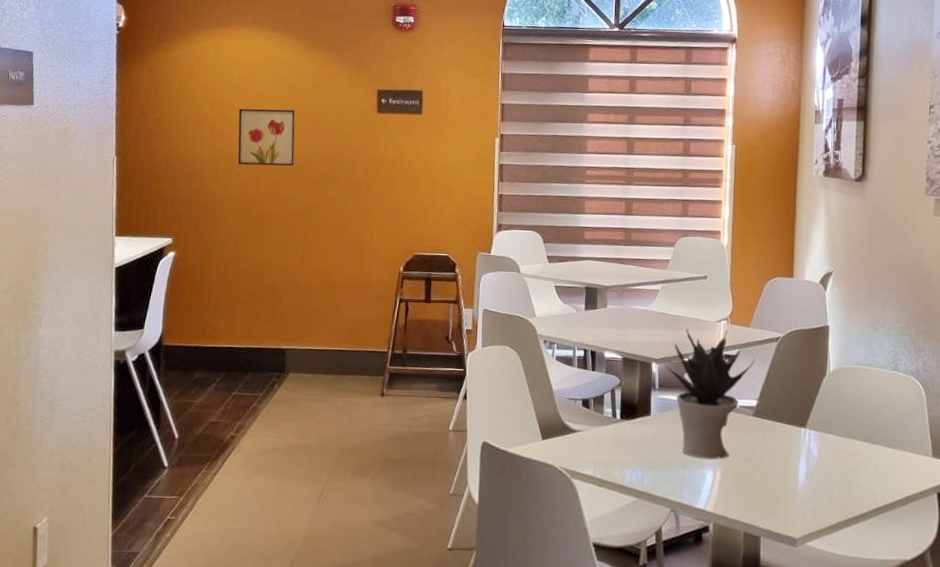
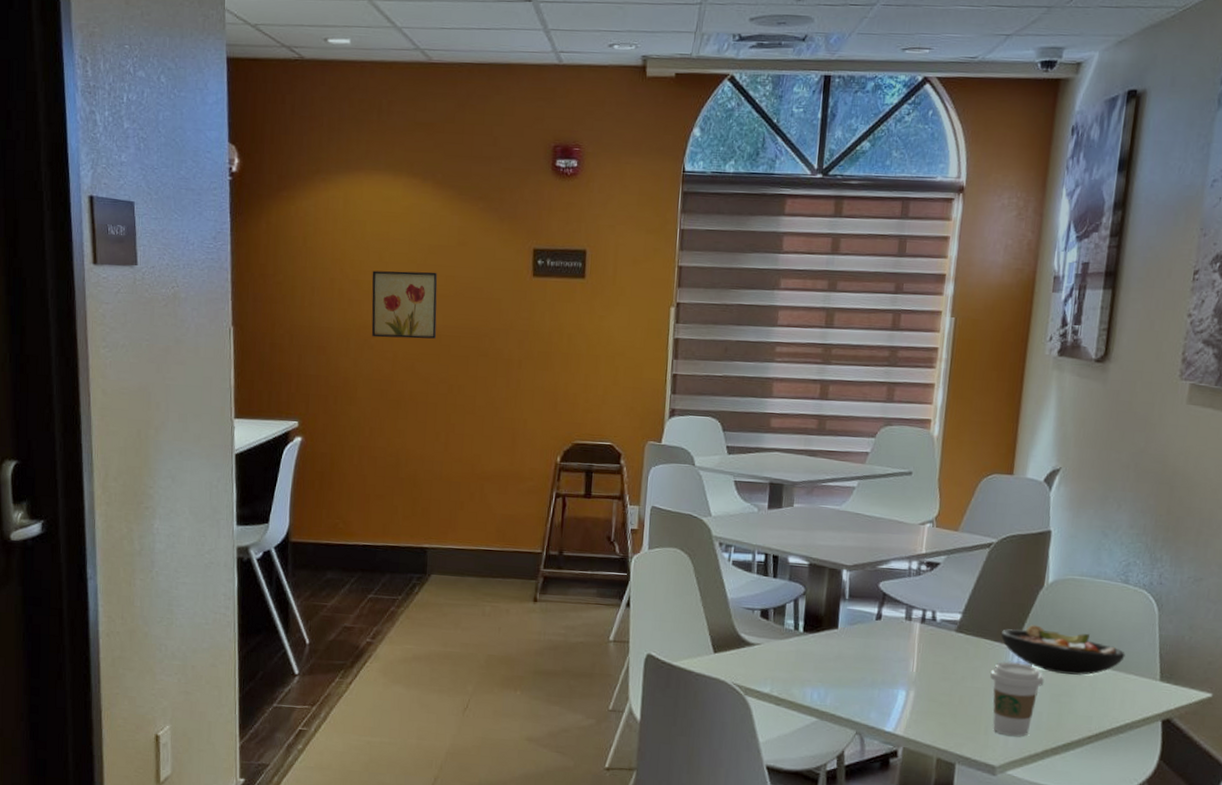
potted plant: present [666,328,756,459] -> none [859,531,963,678]
coffee cup: none [786,442,833,511] -> present [990,661,1045,737]
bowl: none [792,409,901,454] -> present [1001,625,1125,675]

